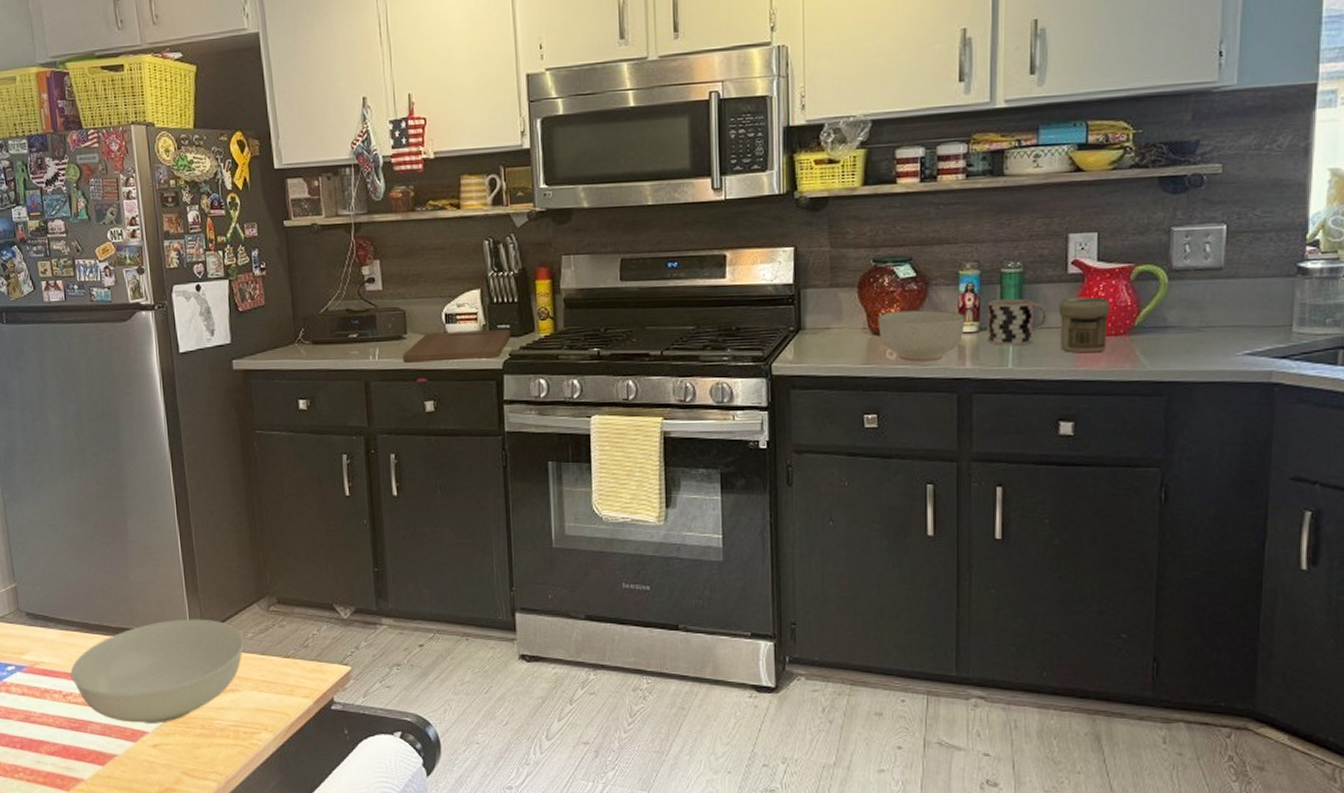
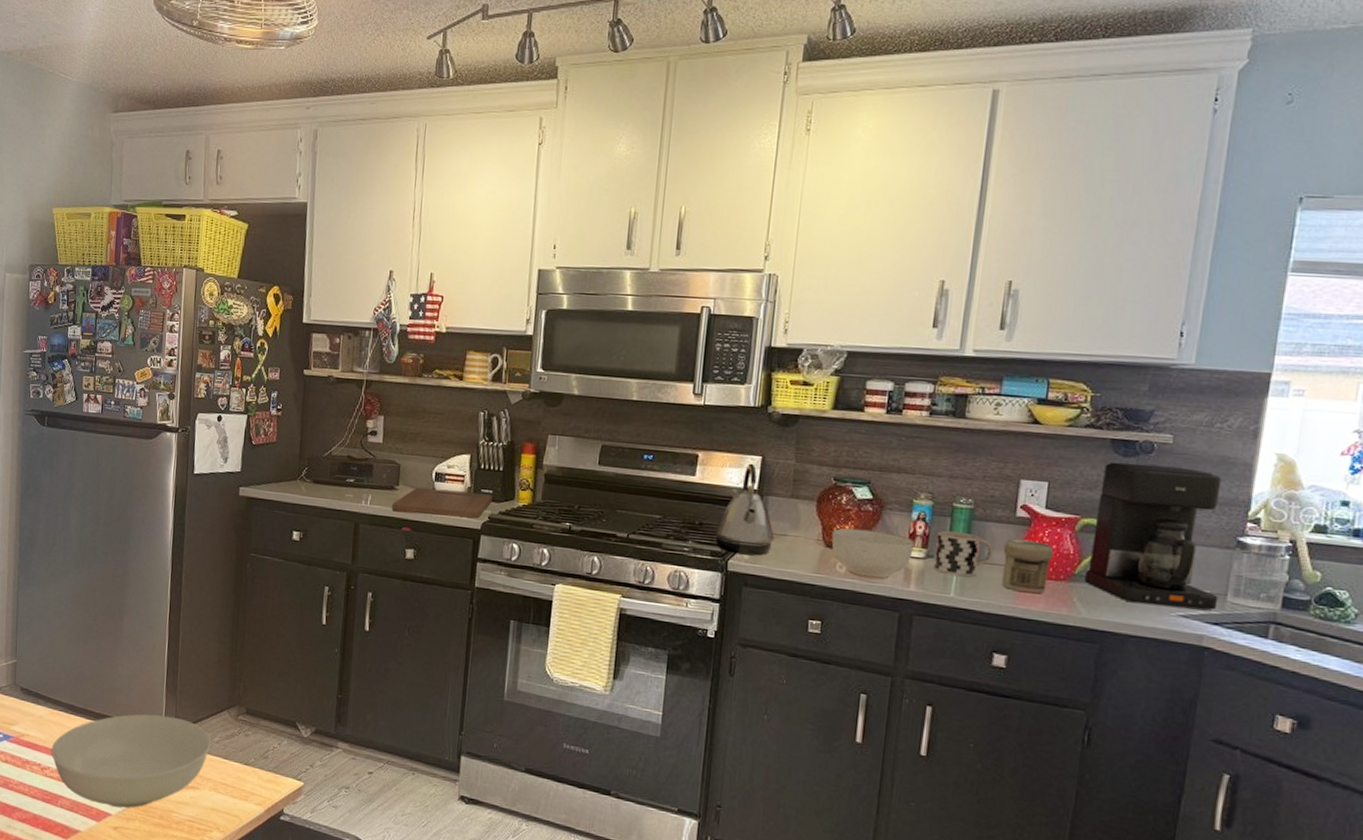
kettle: none [753,256,818,356] -> present [714,463,775,556]
coffee maker: none [1146,197,1284,348] -> present [1085,462,1222,610]

